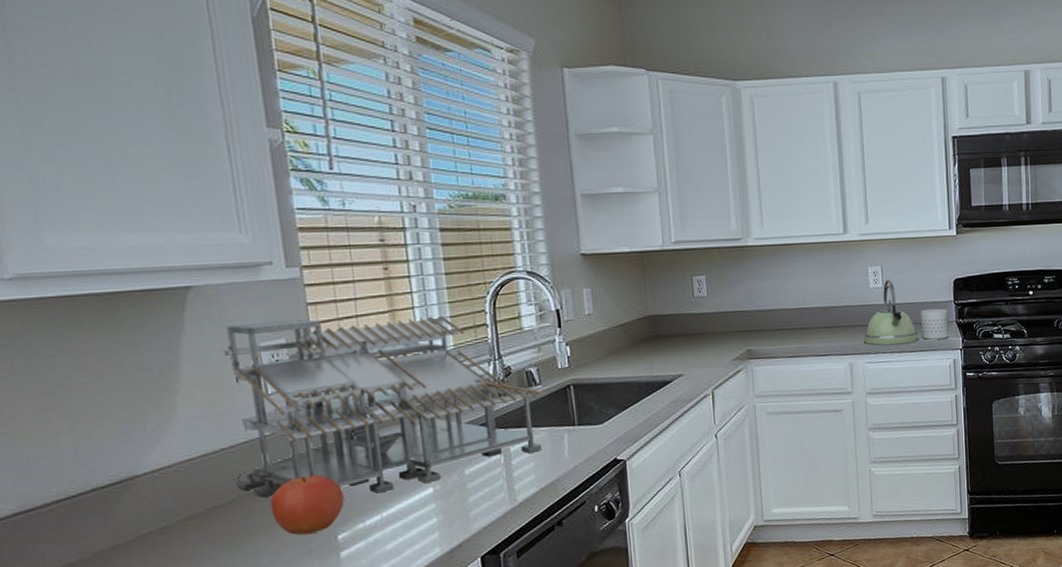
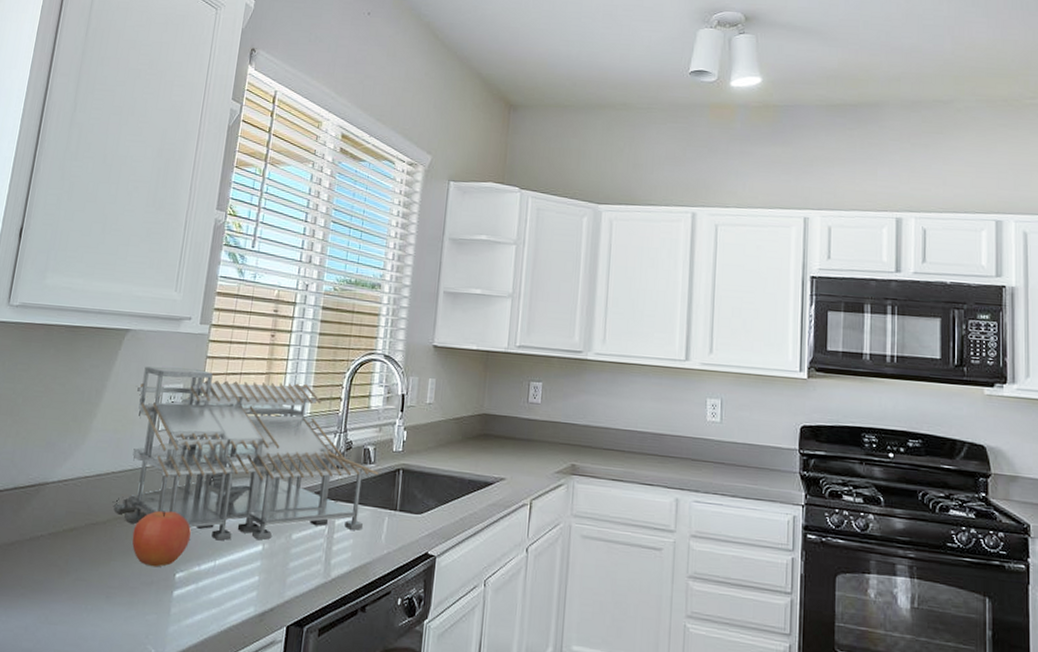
kettle: present [863,279,919,346] -> none [693,415,755,489]
mug: present [920,308,949,340] -> none [758,453,791,491]

